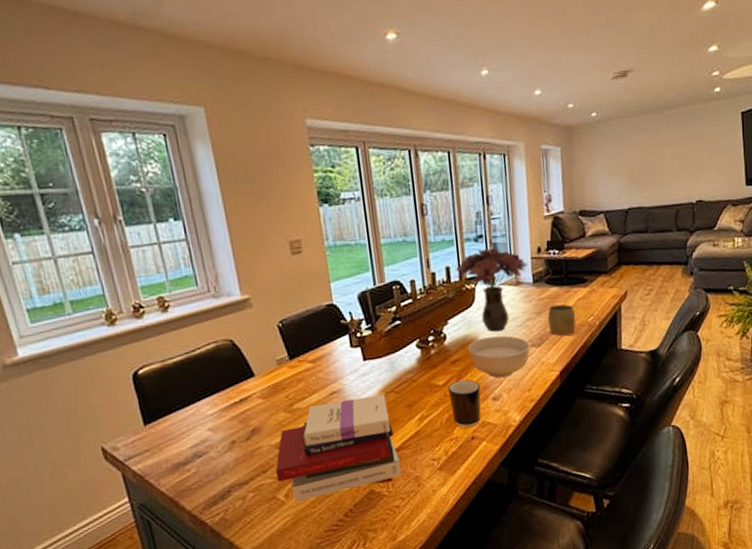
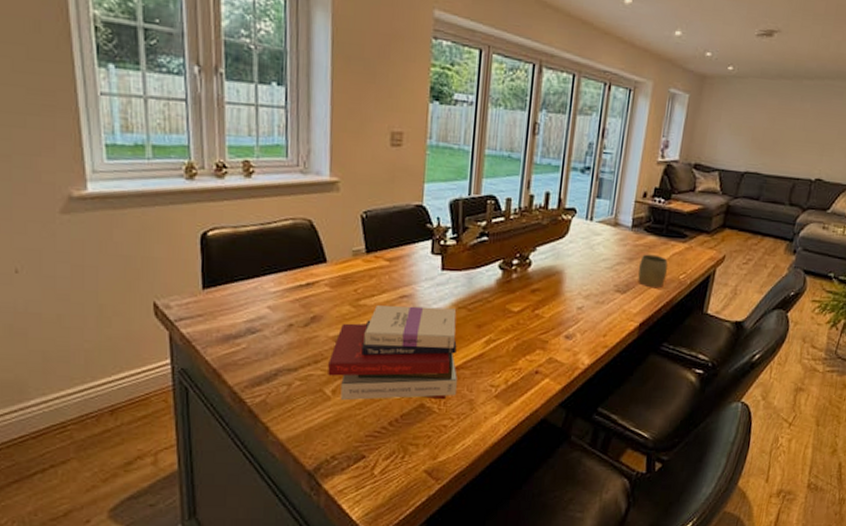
mug: present [448,379,481,428] -> none [520,310,556,361]
flower arrangement: present [455,248,528,332] -> none [555,182,630,270]
bowl: present [467,335,530,378] -> none [550,272,615,318]

